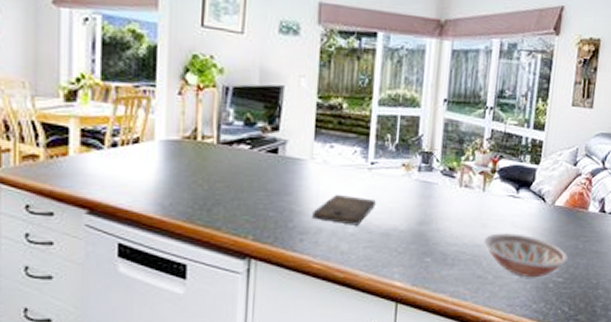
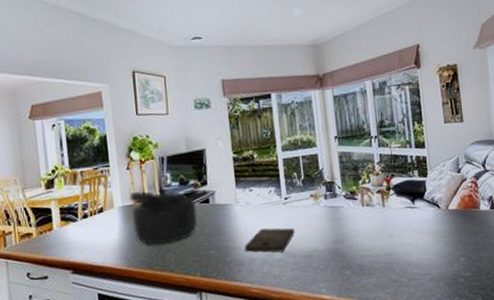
kettle: none [176,124,261,195] -> present [129,188,198,245]
bowl: present [484,233,568,278] -> none [393,238,471,276]

